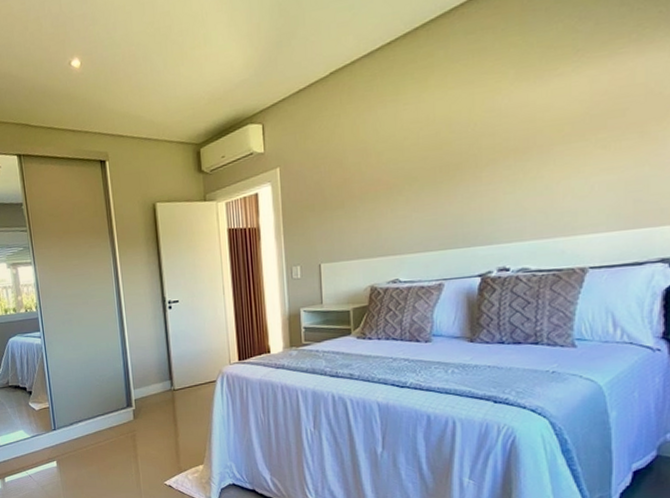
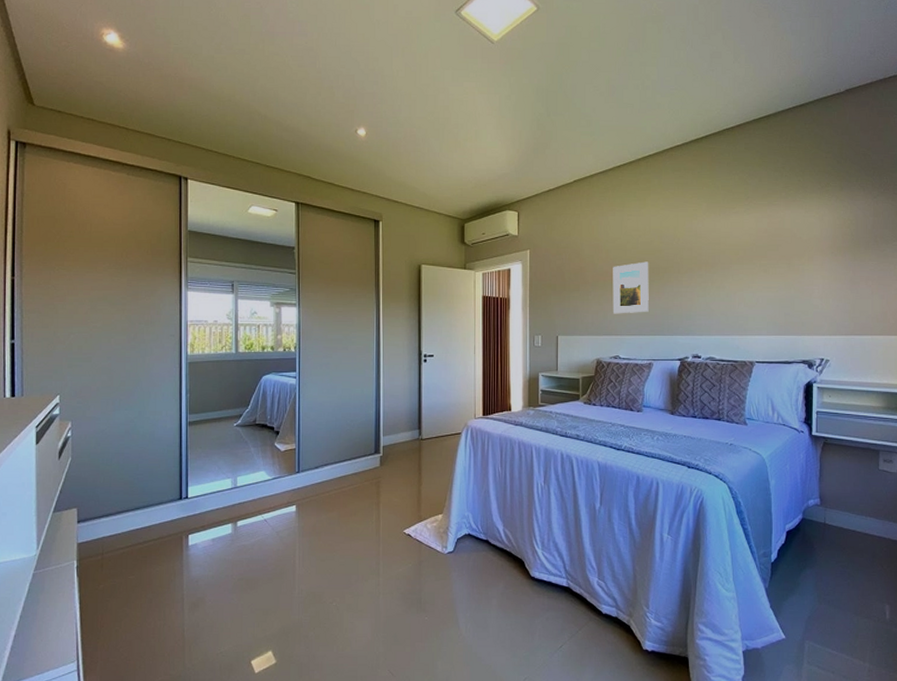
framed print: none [386,159,436,230] -> present [612,261,649,314]

